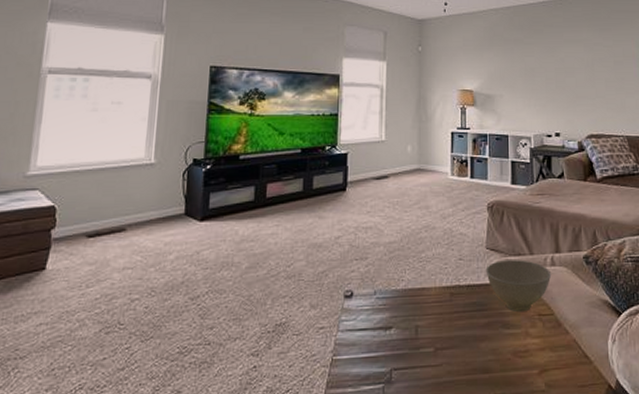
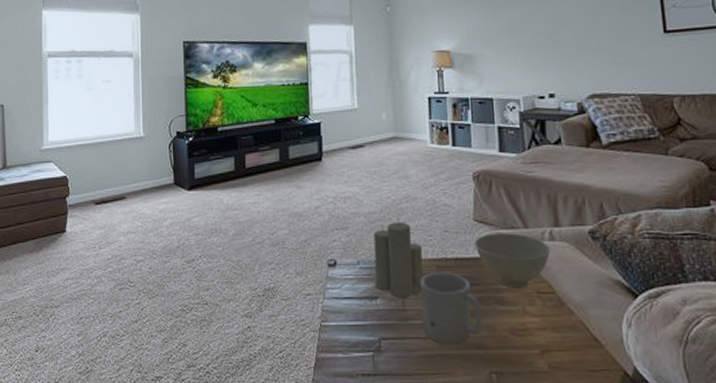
candle: none [390,246,437,327] -> present [373,217,423,299]
mug: none [433,299,491,371] -> present [419,272,484,345]

